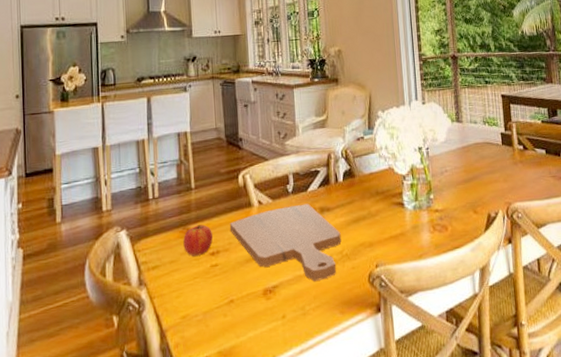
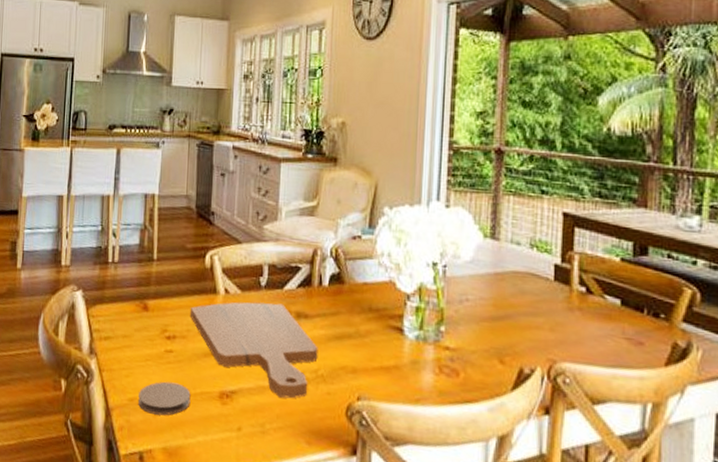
fruit: present [183,224,213,256] -> none [138,302,170,337]
coaster: none [190,291,239,325] -> present [138,381,191,416]

